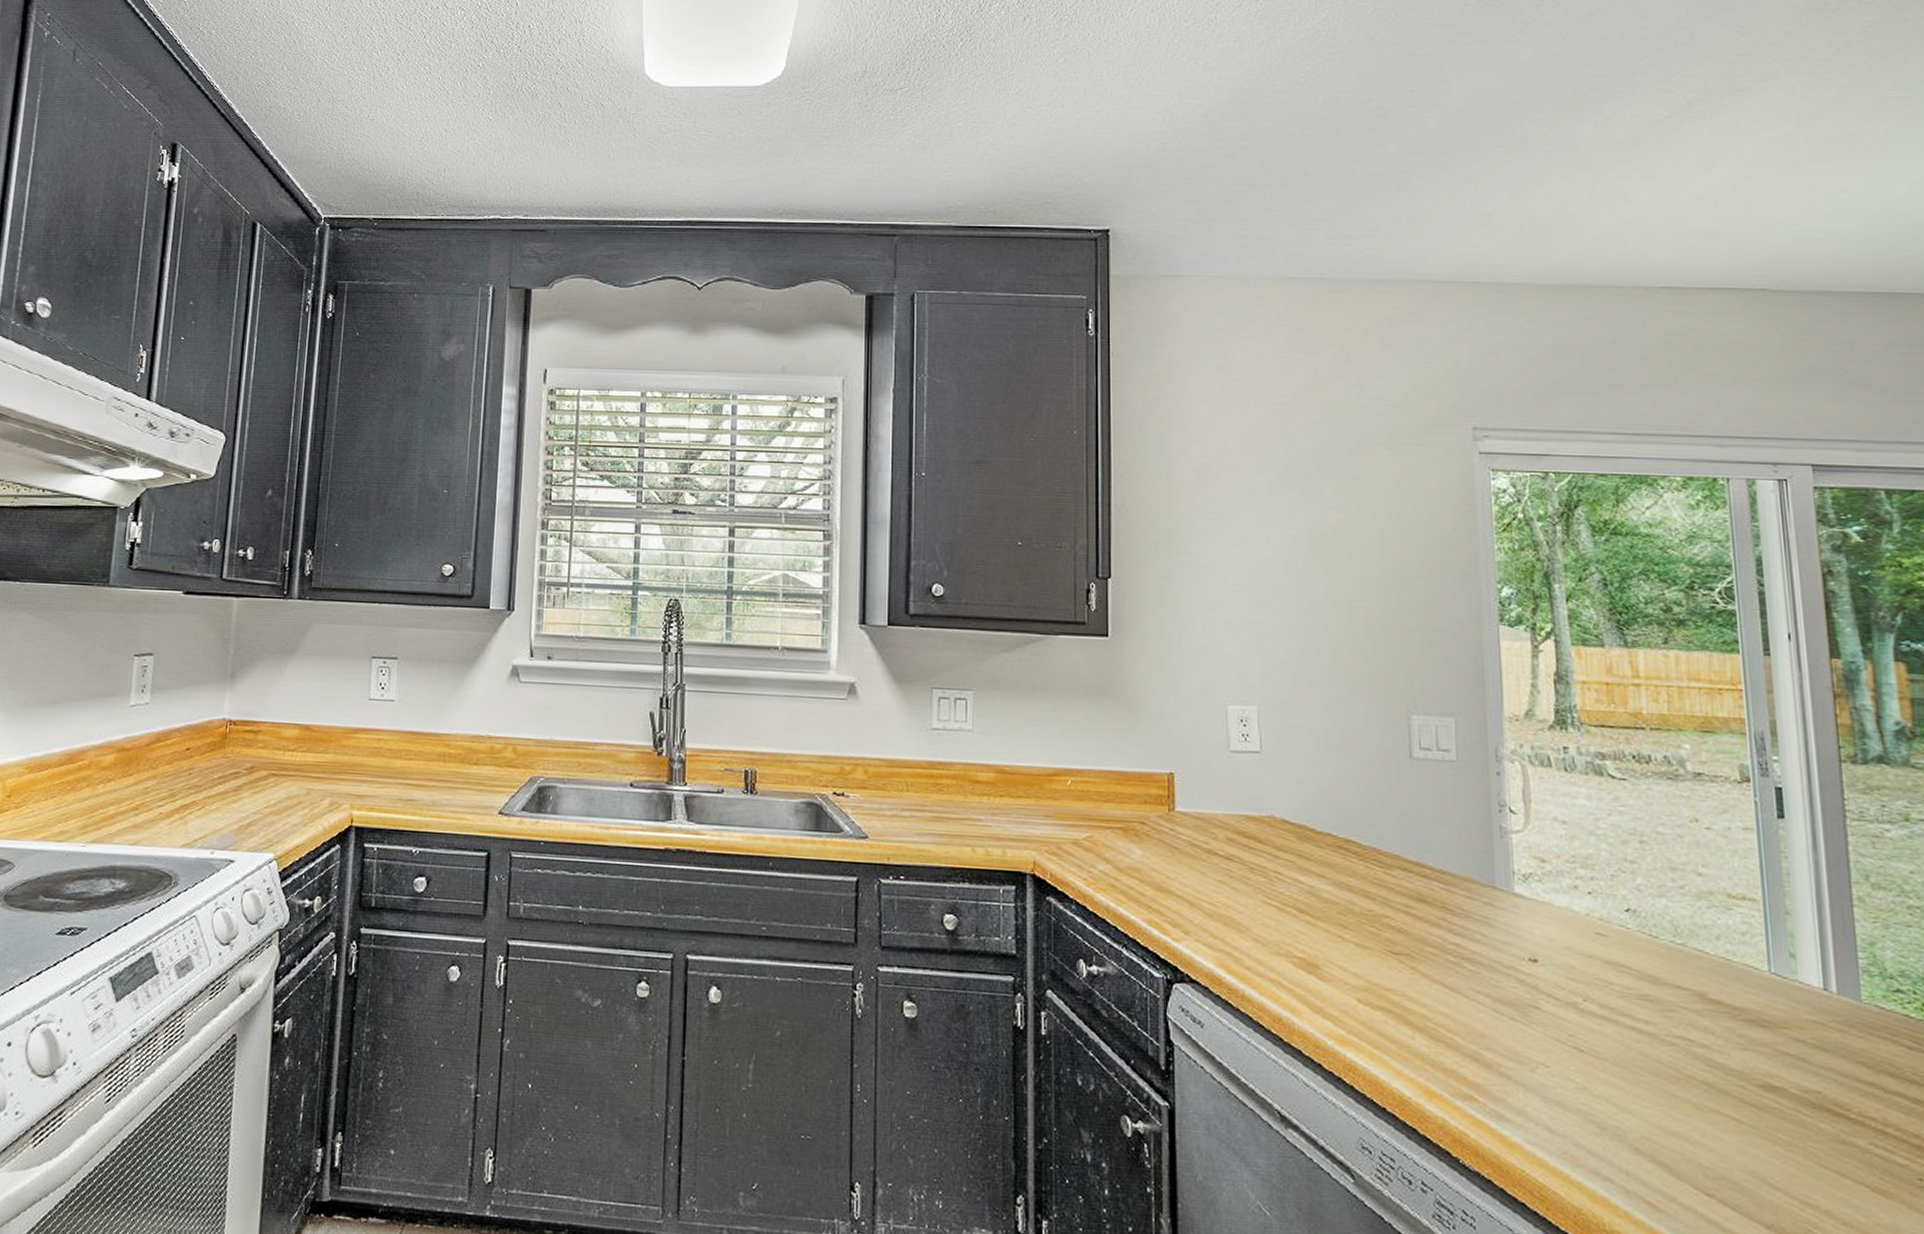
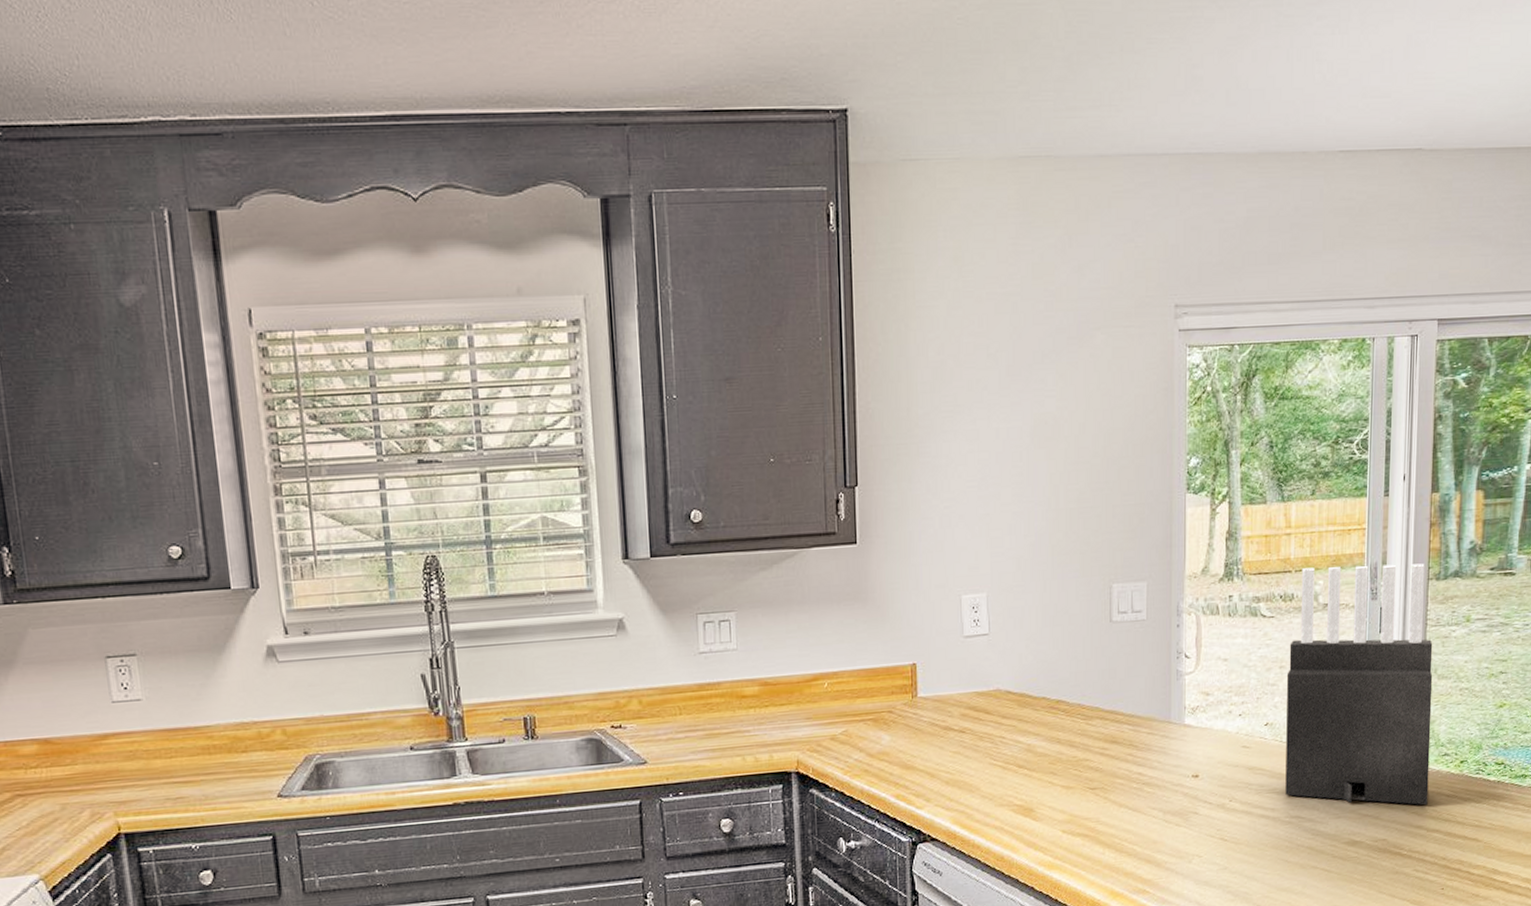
knife block: none [1650,727,1880,1056] -> present [1285,563,1433,806]

